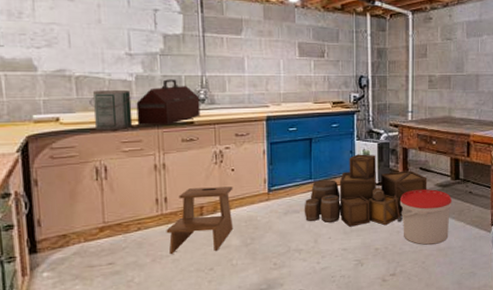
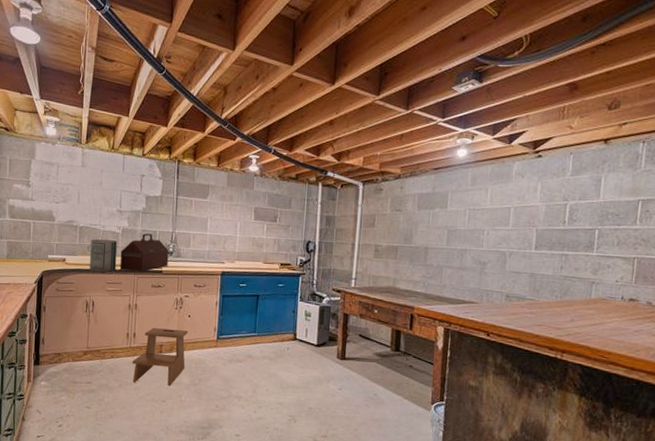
cardboard boxes: present [304,154,427,227] -> none [246,314,366,386]
bucket: present [399,189,453,245] -> none [336,356,391,414]

